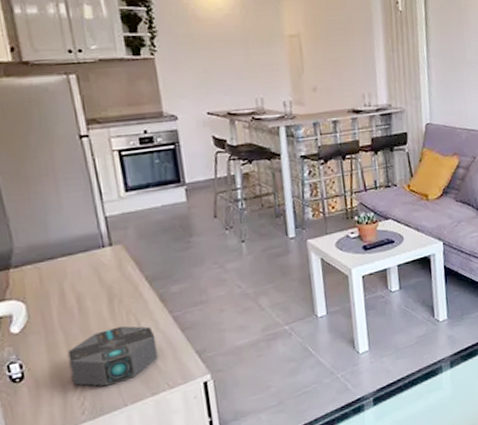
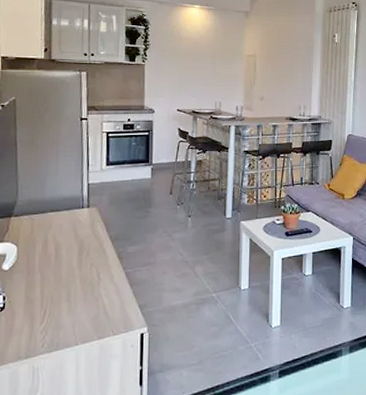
speaker: present [67,326,158,387] -> none [40,275,109,325]

